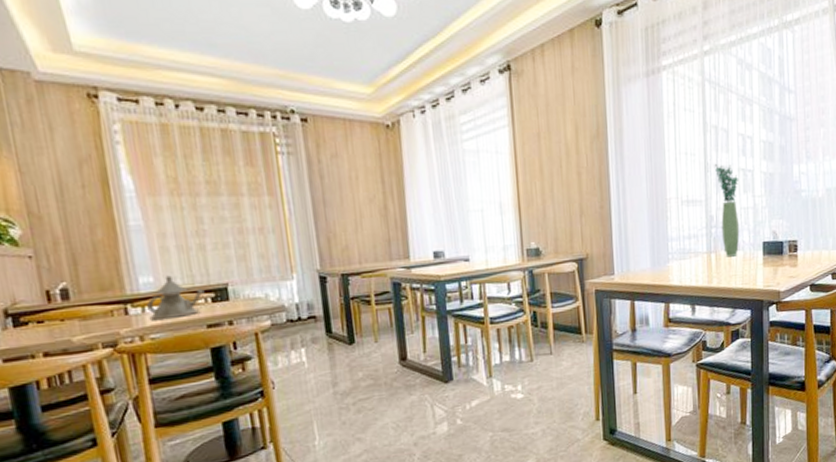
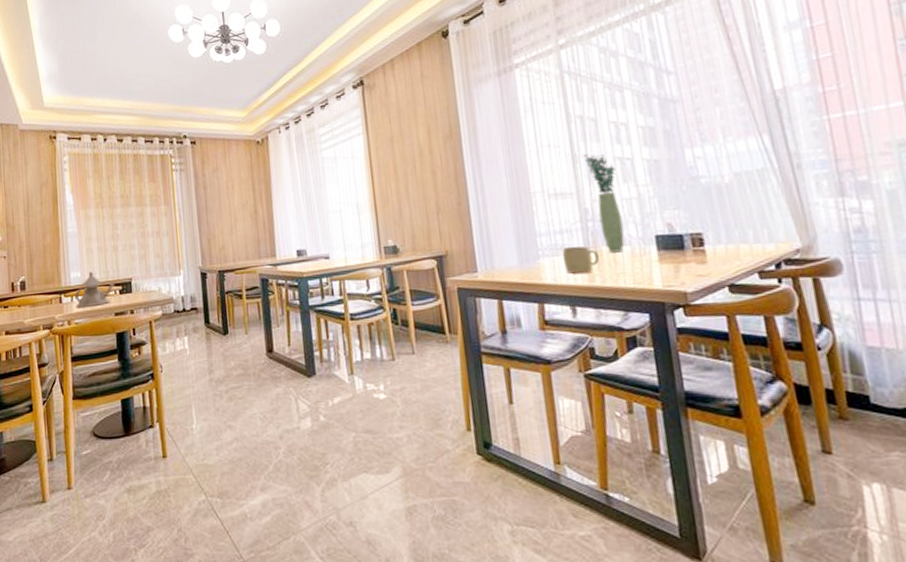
mug: none [688,251,717,276] -> present [562,246,599,274]

